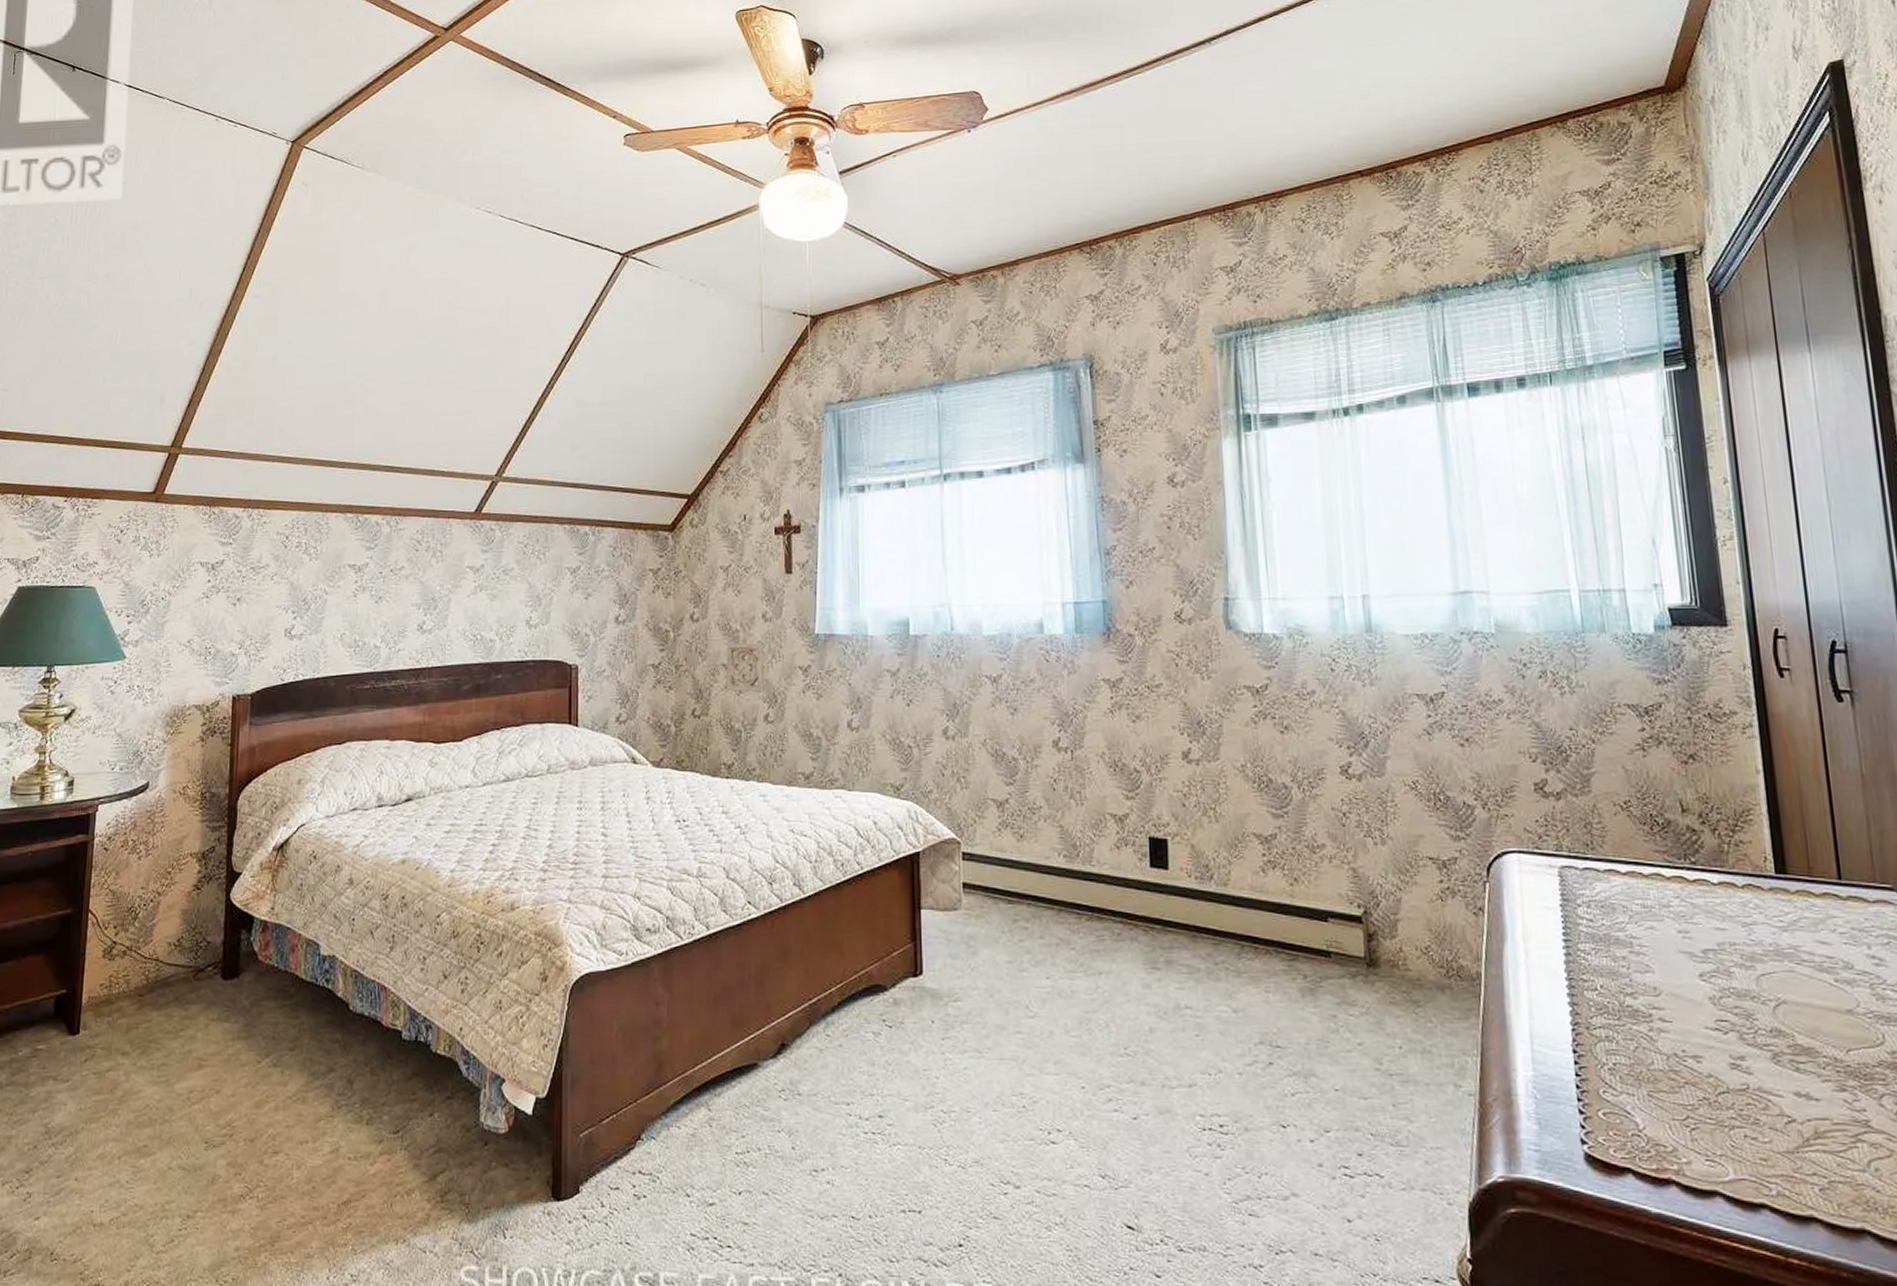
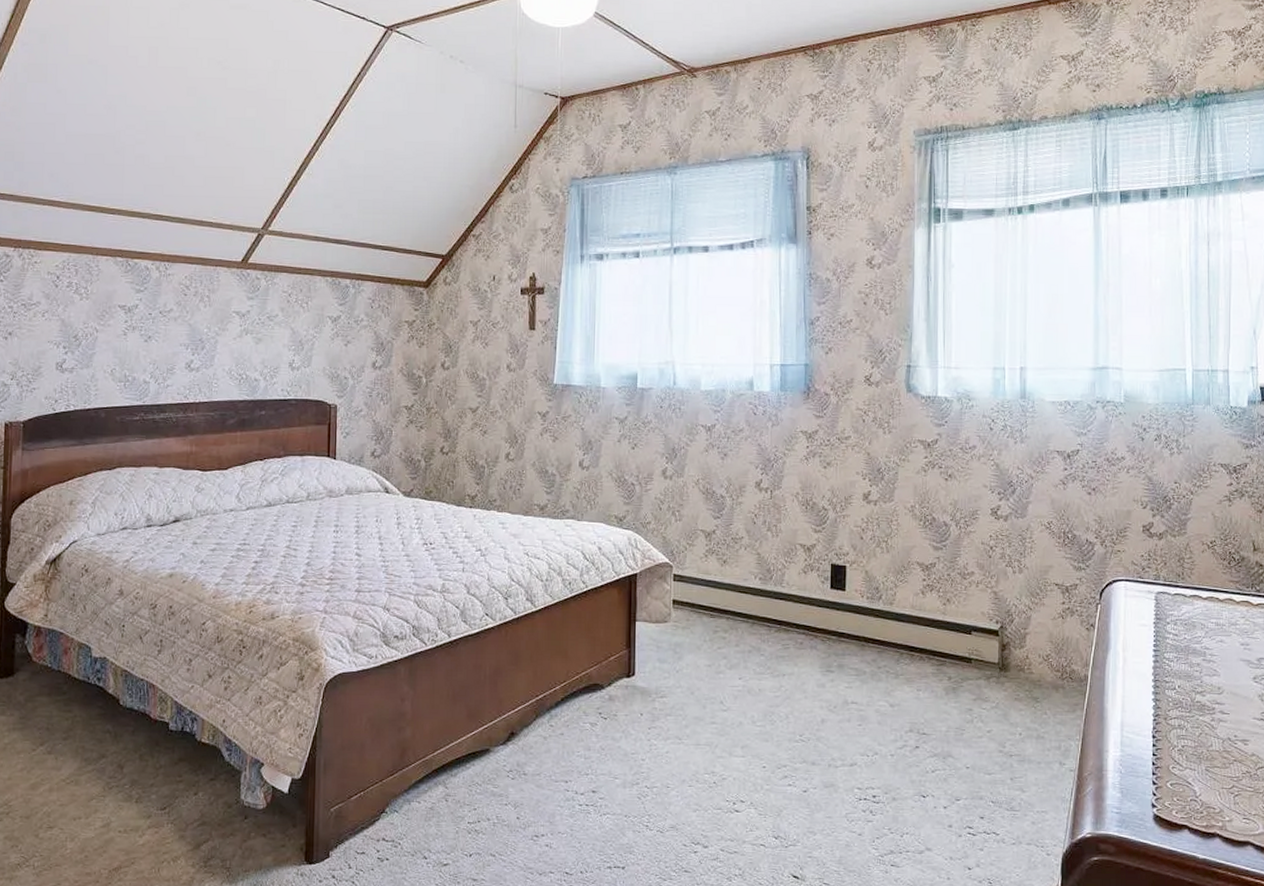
wall ornament: present [726,642,765,692] -> none [472,389,508,434]

